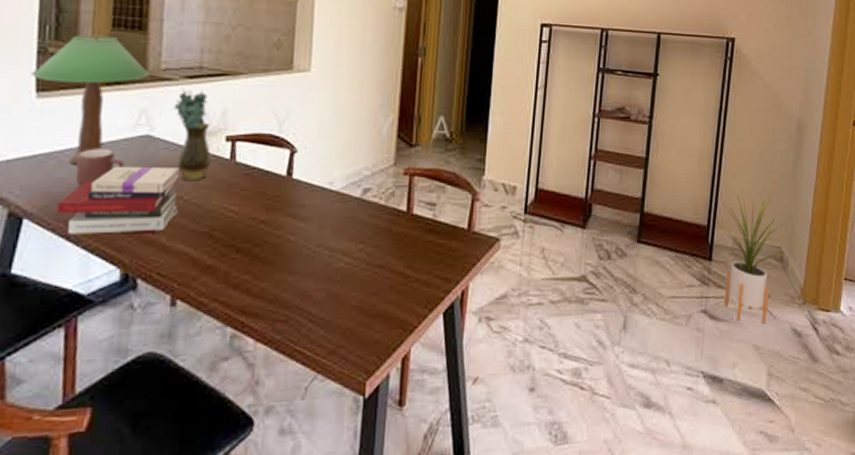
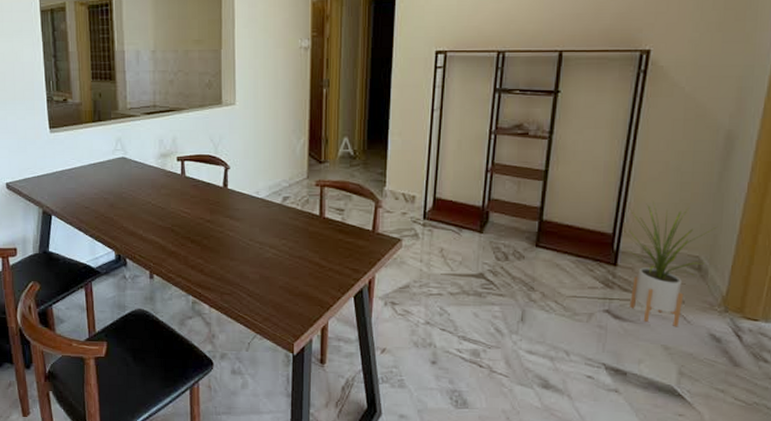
table lamp: present [30,35,151,165] -> none [45,86,121,179]
books: present [56,166,179,235] -> none [71,179,149,228]
mug: present [75,148,125,186] -> none [79,167,110,194]
vase: present [173,89,212,181] -> none [138,122,168,191]

